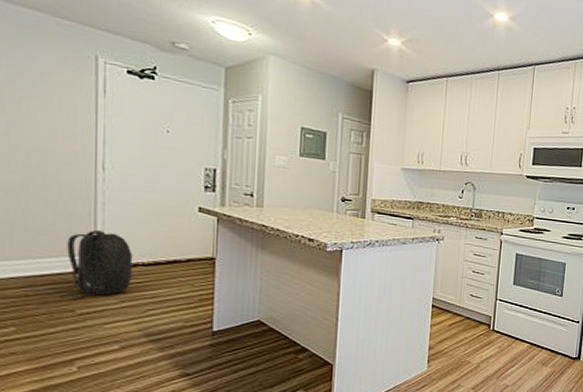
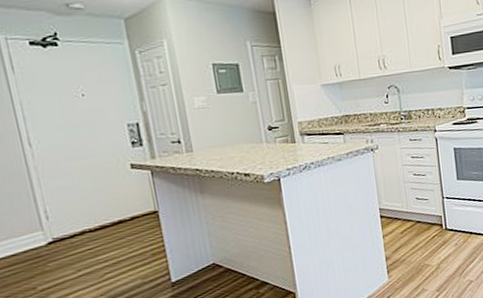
backpack: present [59,229,133,301] -> none [12,205,83,278]

